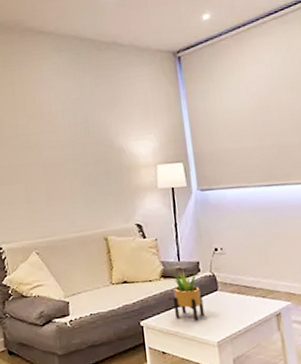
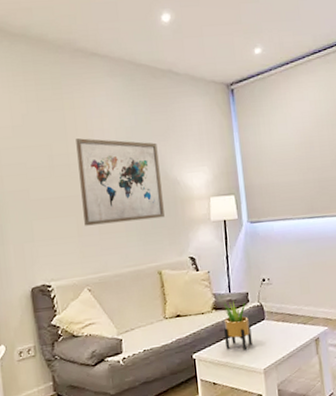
wall art: none [24,111,110,193] -> present [76,138,165,226]

